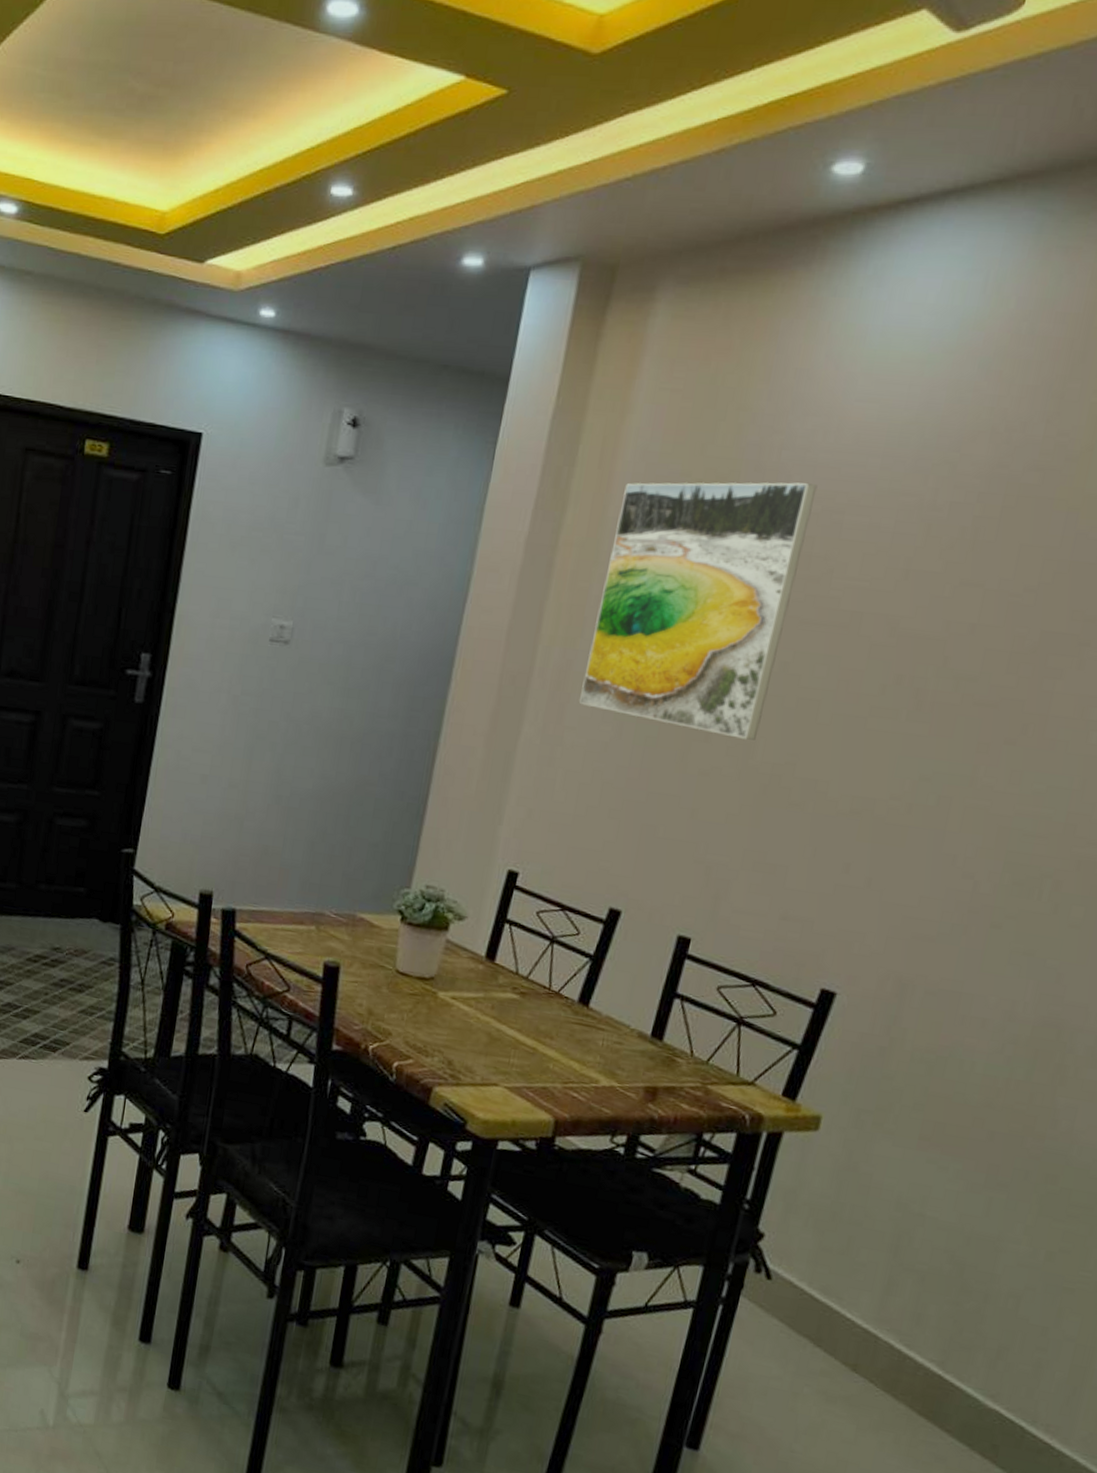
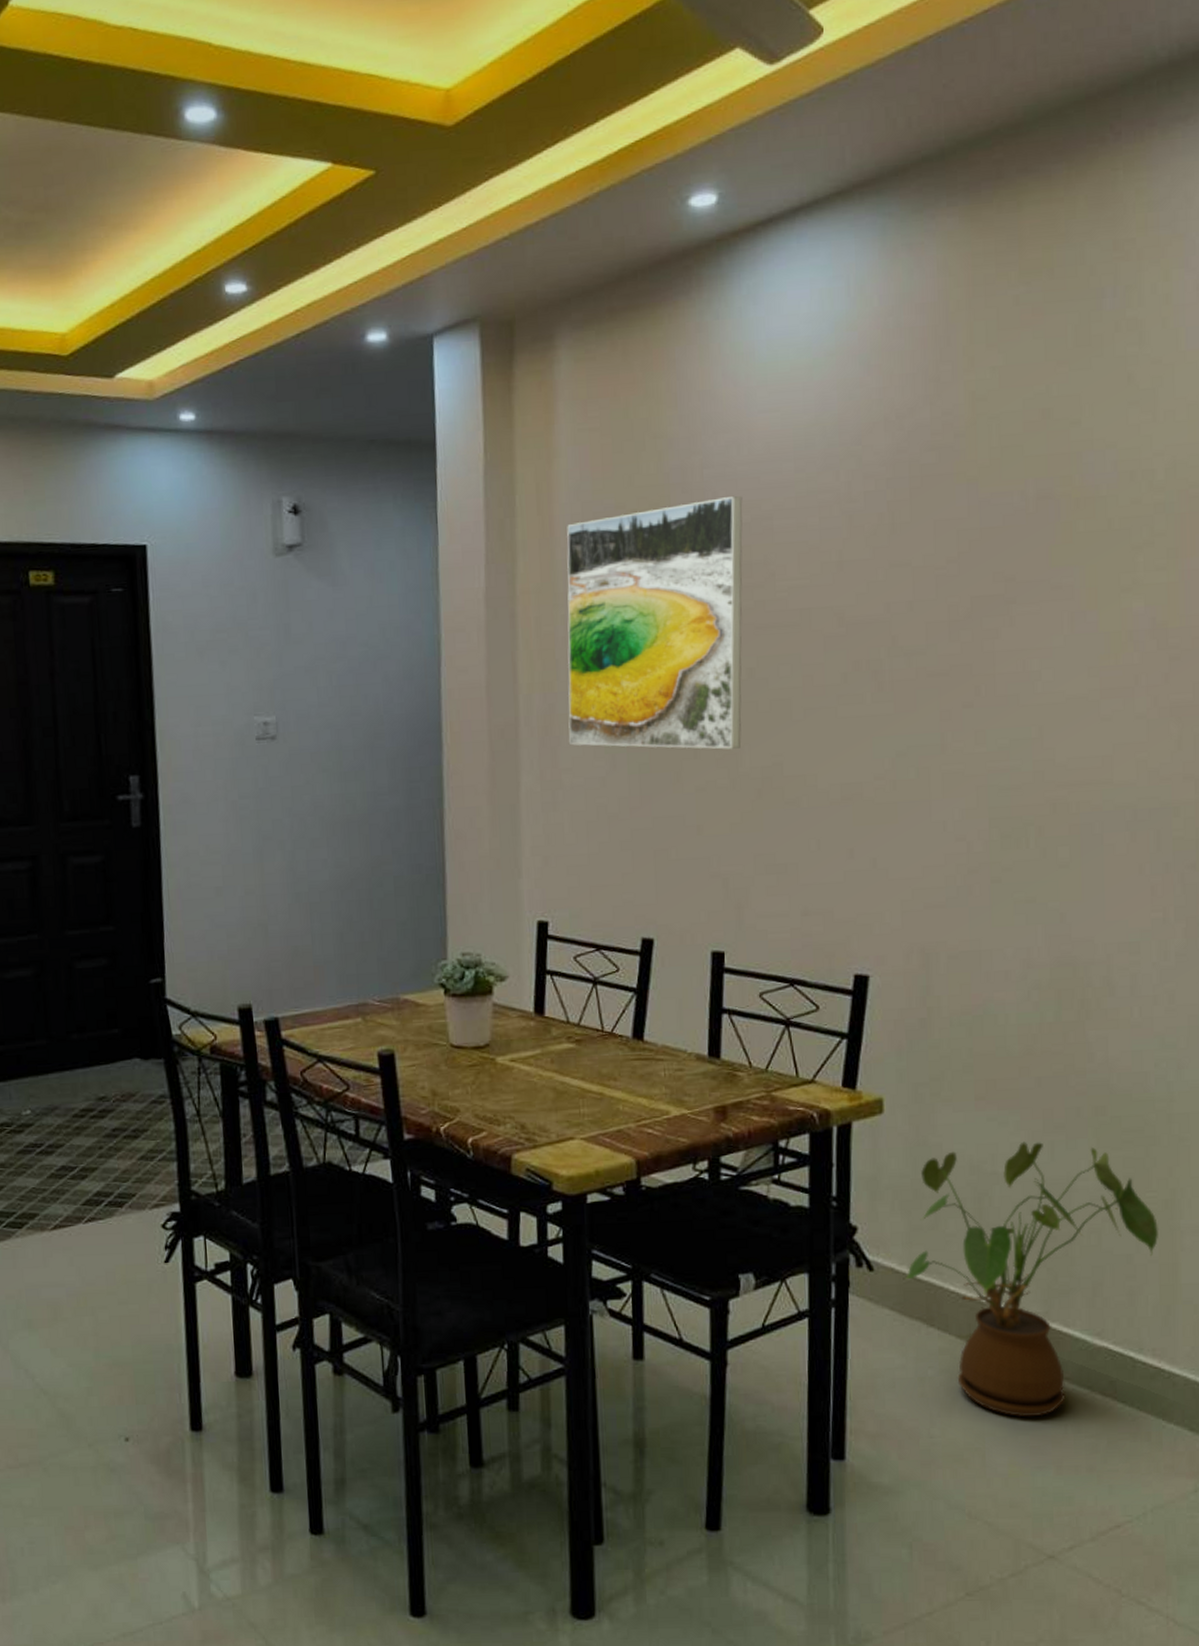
house plant: none [802,1184,1085,1461] -> present [905,1141,1159,1418]

